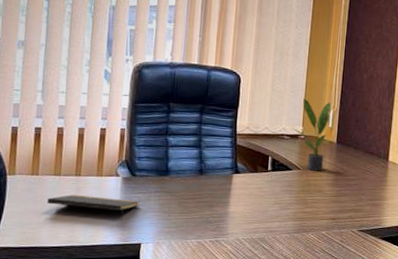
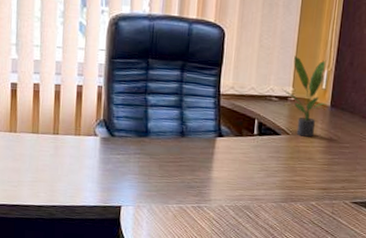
notepad: present [47,195,140,220] -> none [26,153,119,182]

